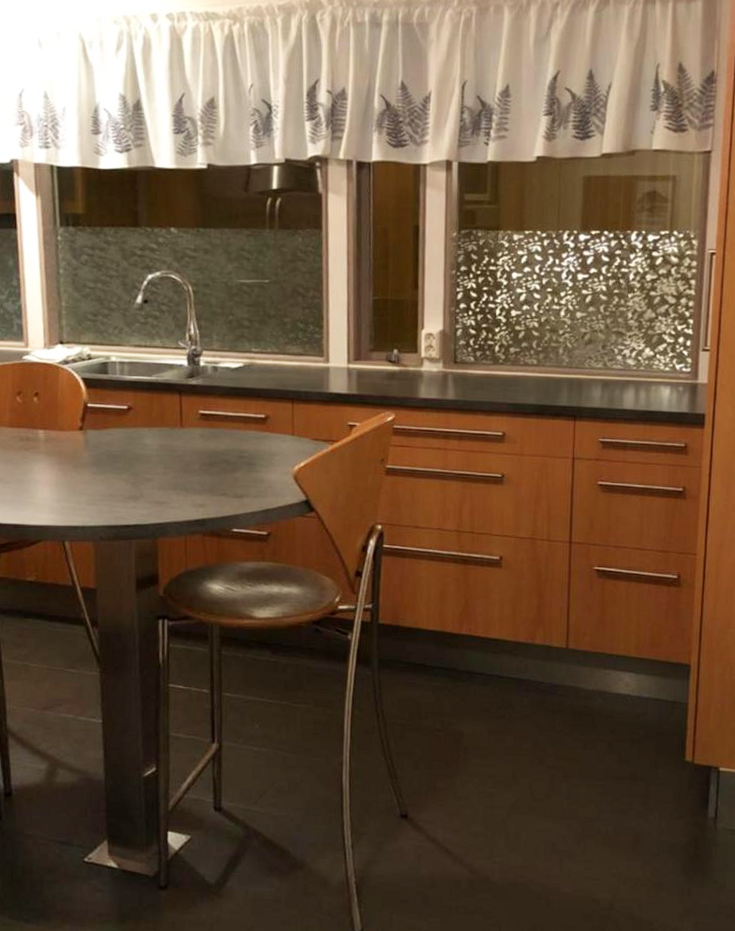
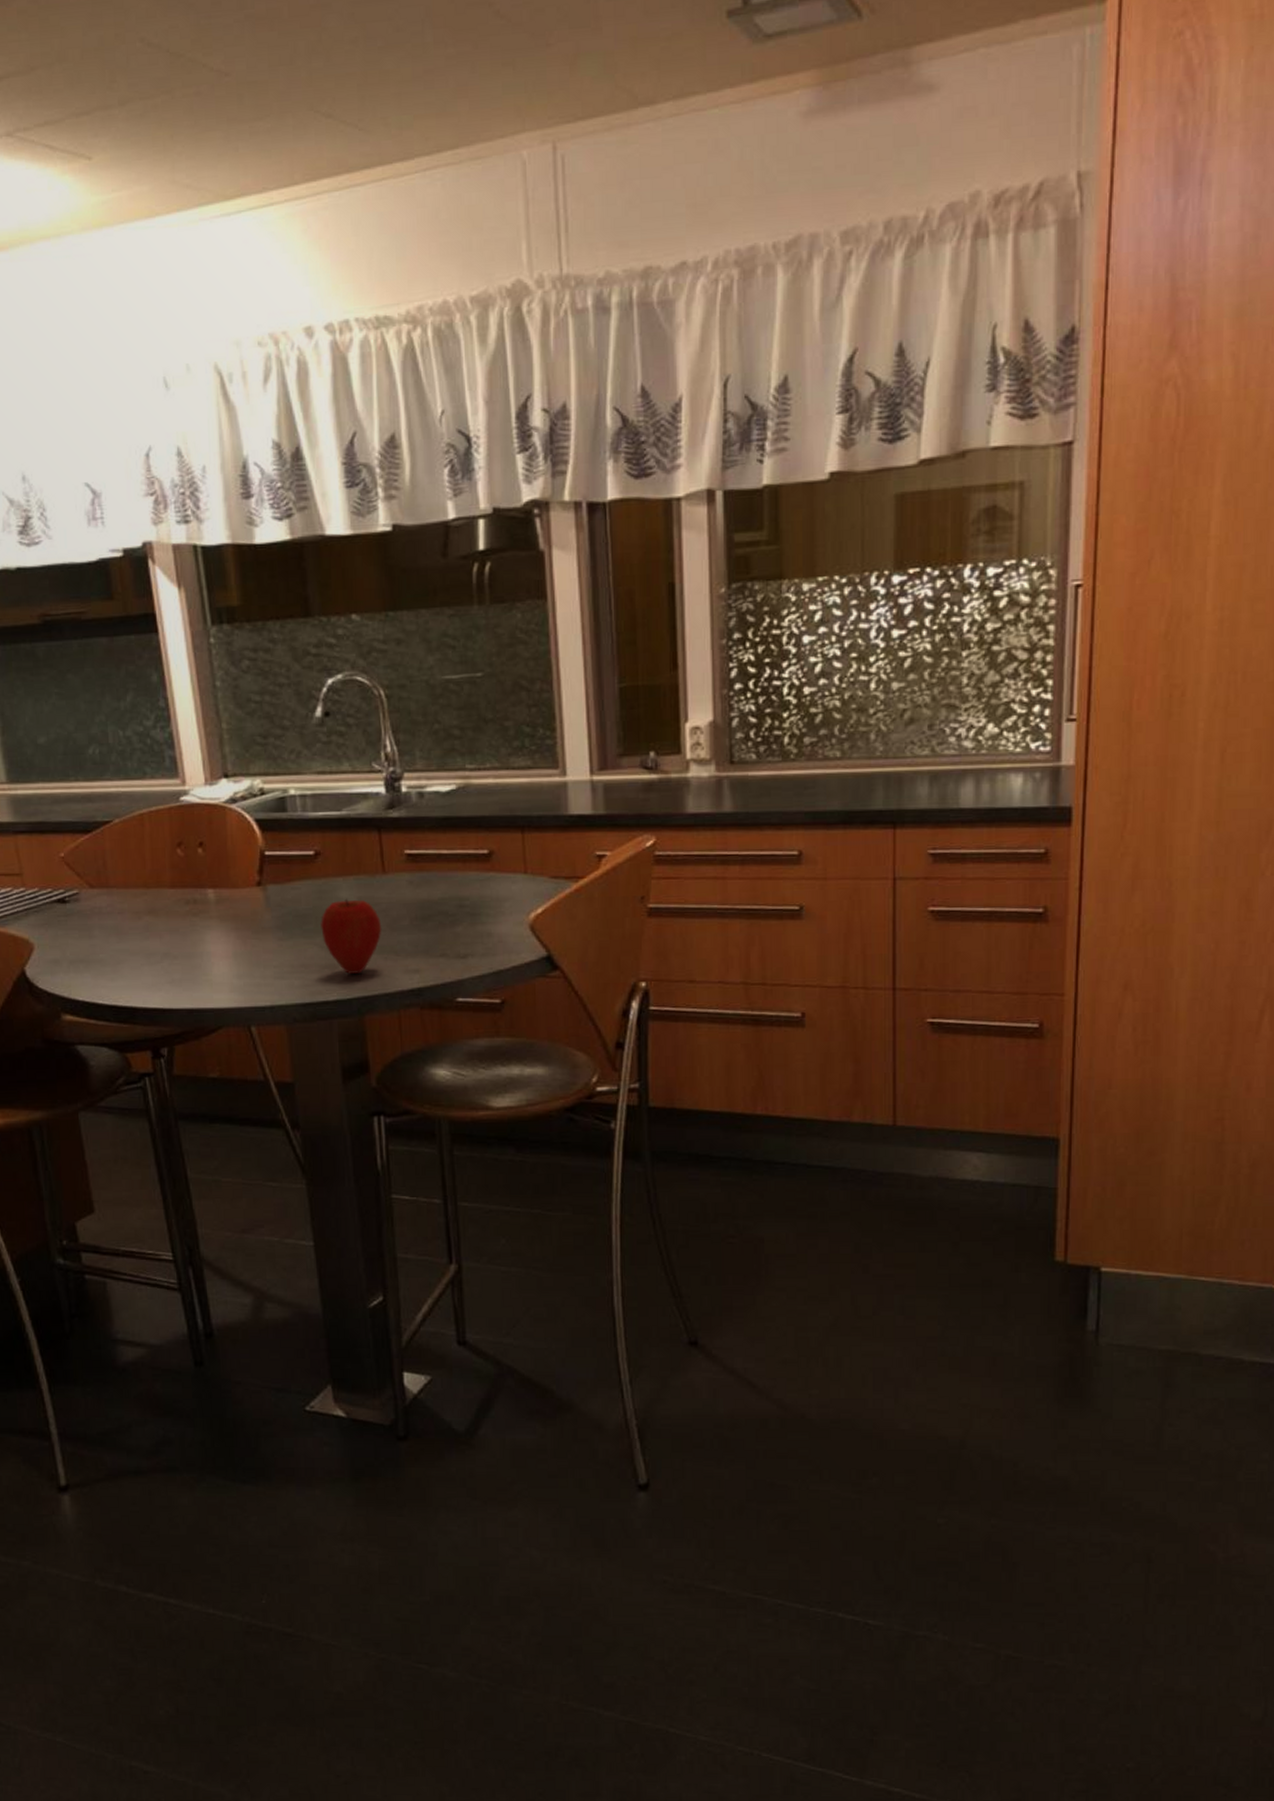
apple: none [128,445,177,505] -> present [321,898,382,974]

